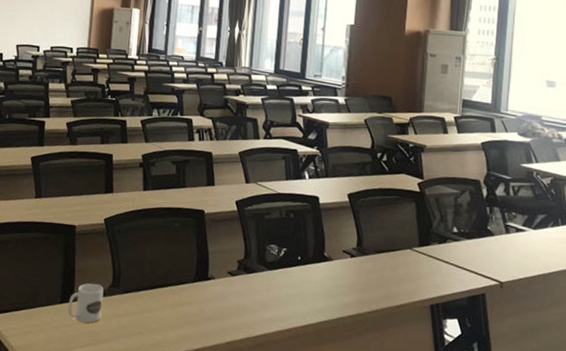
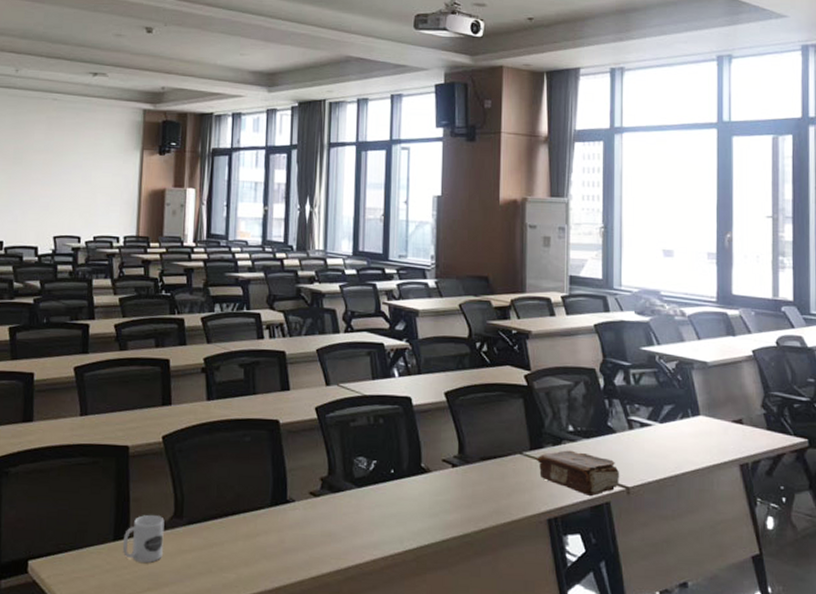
book: none [424,248,496,288] -> present [537,450,620,496]

